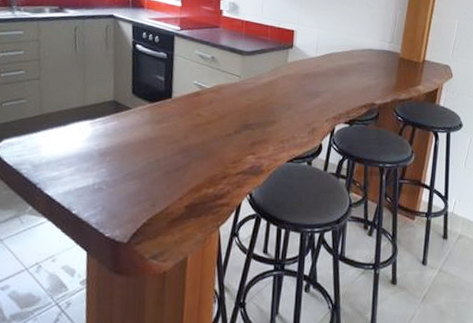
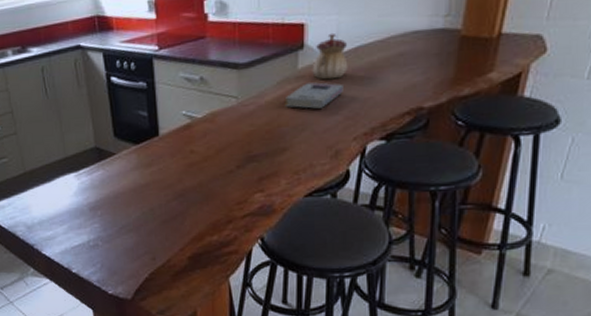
book: none [276,74,320,94] -> present [284,82,343,109]
teapot: none [298,41,325,74] -> present [312,34,348,80]

